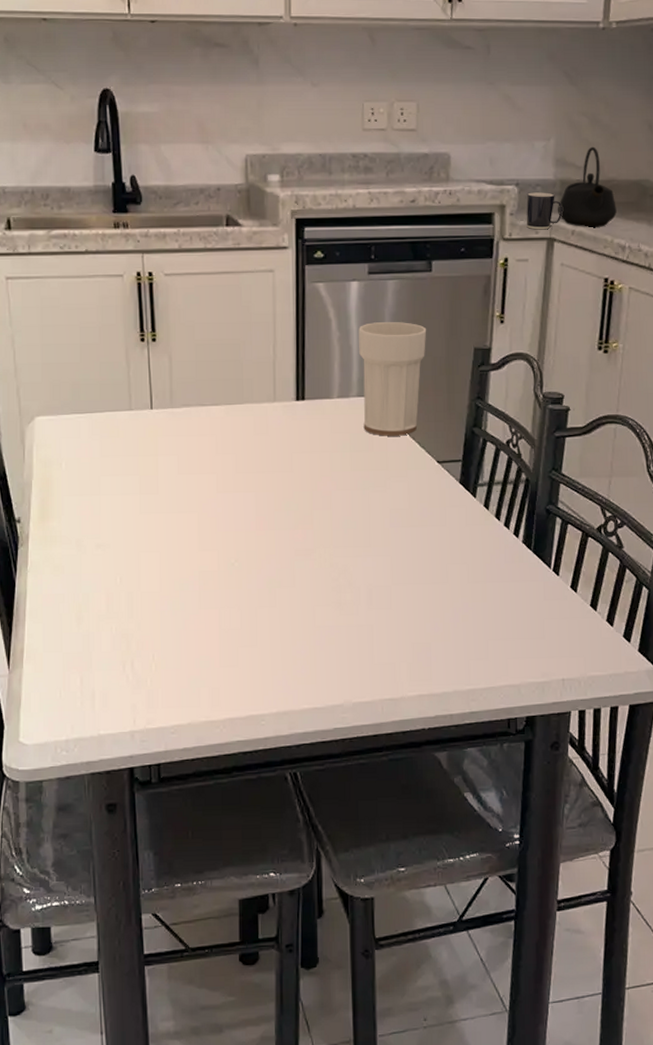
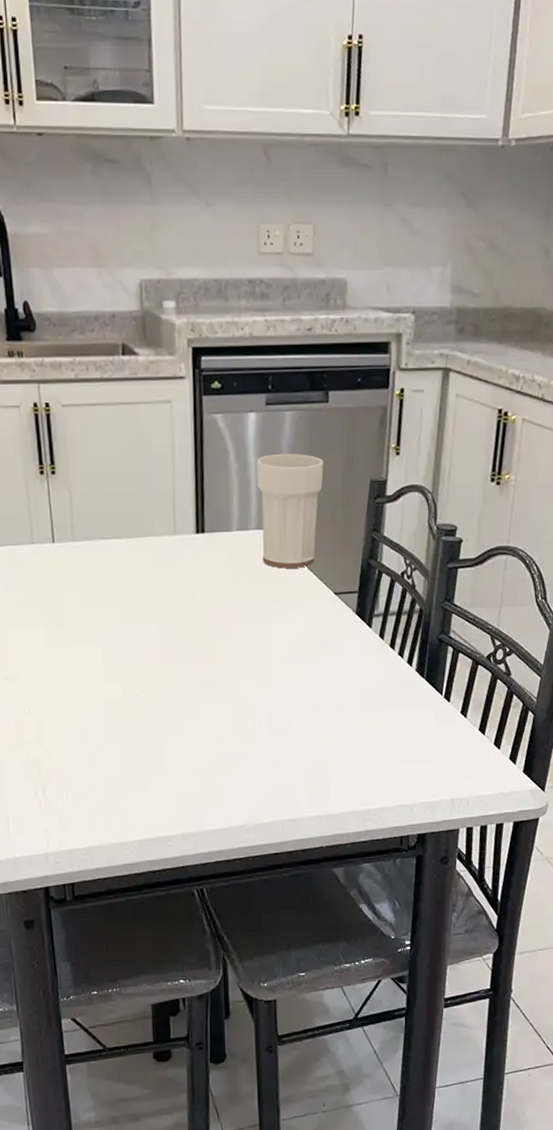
mug: present [526,192,563,230] -> none [422,320,458,360]
kettle: present [557,146,617,227] -> none [453,272,512,357]

